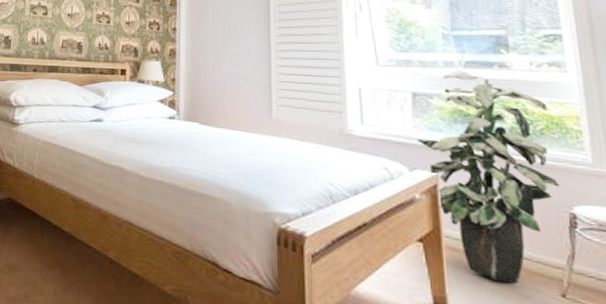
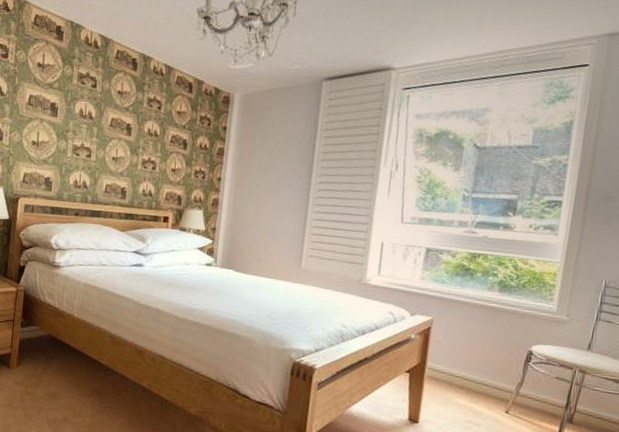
indoor plant: present [416,73,560,284] -> none [422,232,534,404]

